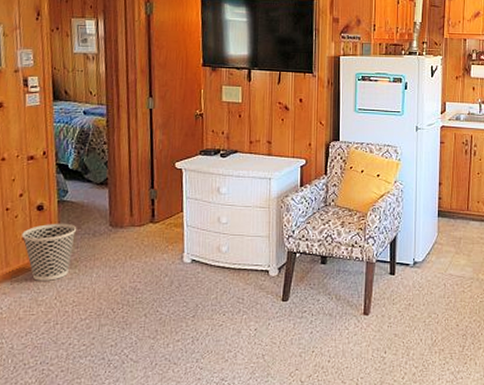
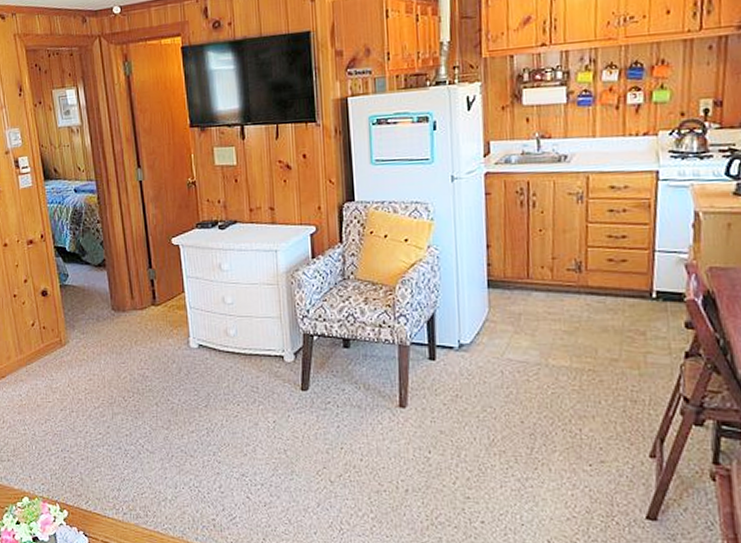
wastebasket: present [22,223,77,281] -> none [31,308,81,368]

